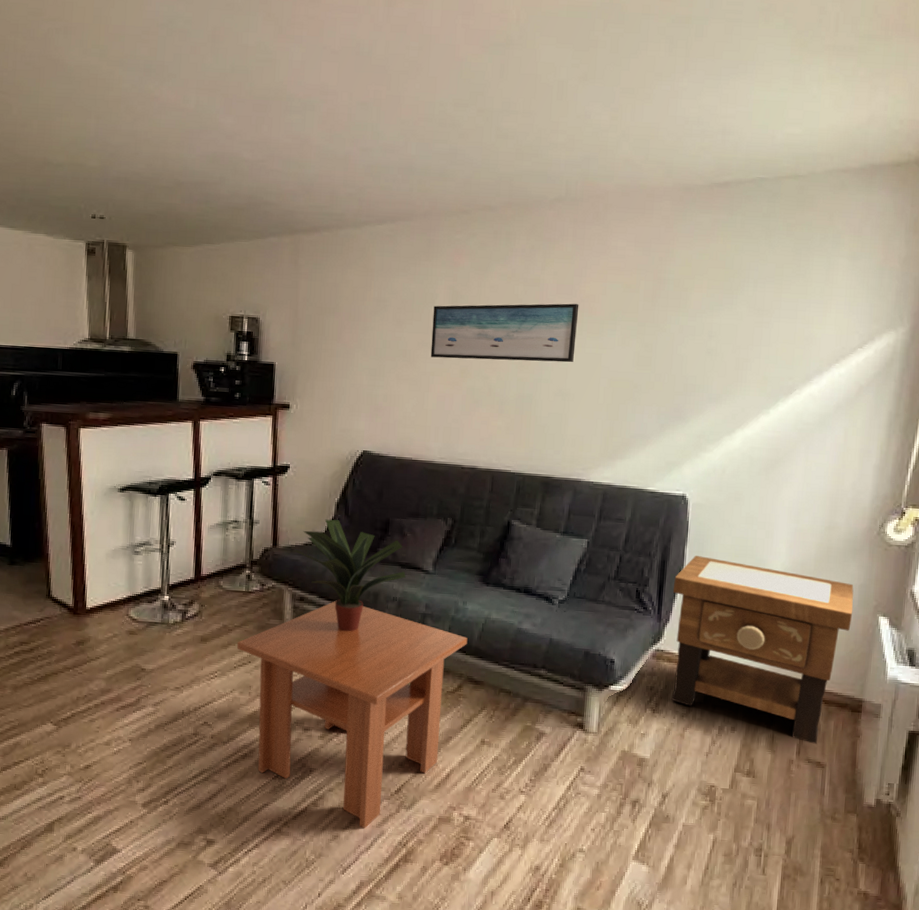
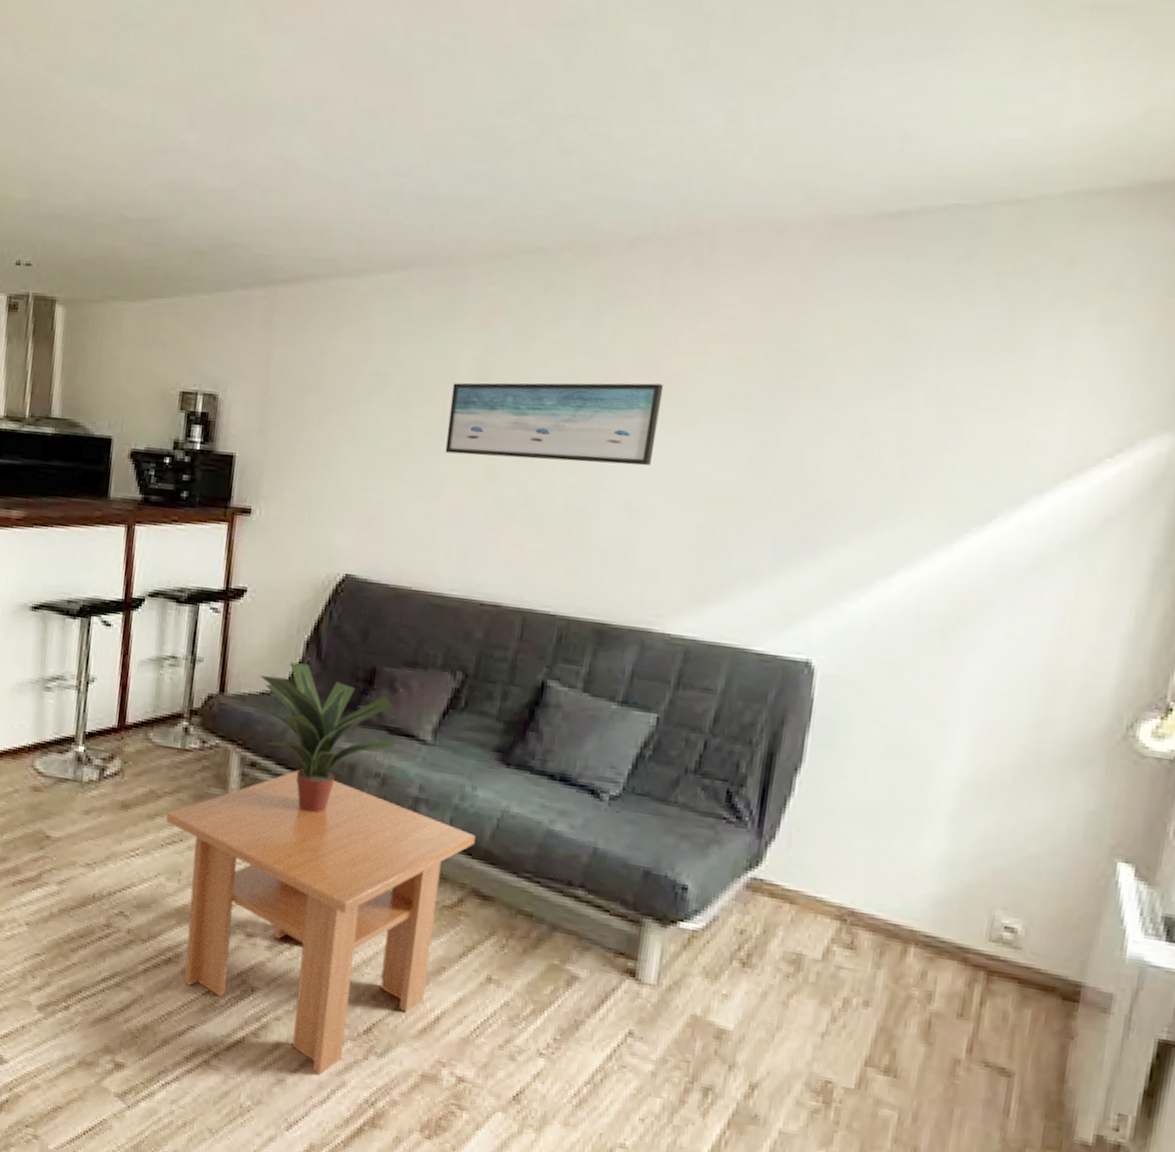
side table: present [671,556,854,744] -> none [771,749,1078,1041]

